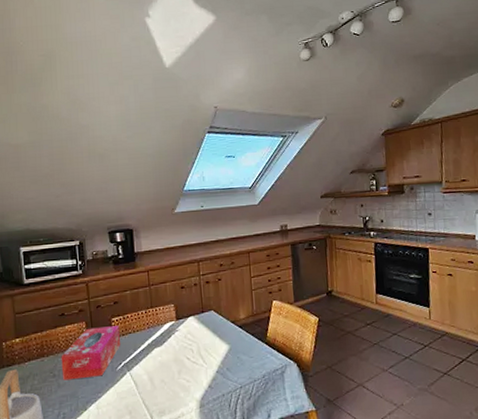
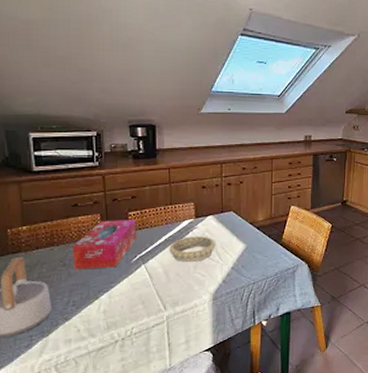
decorative bowl: none [152,338,199,369] -> present [169,236,216,263]

